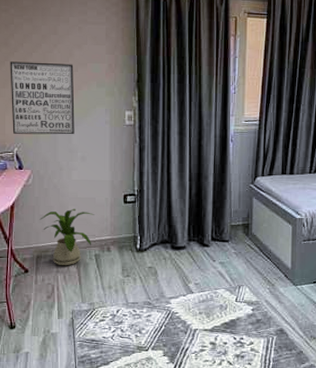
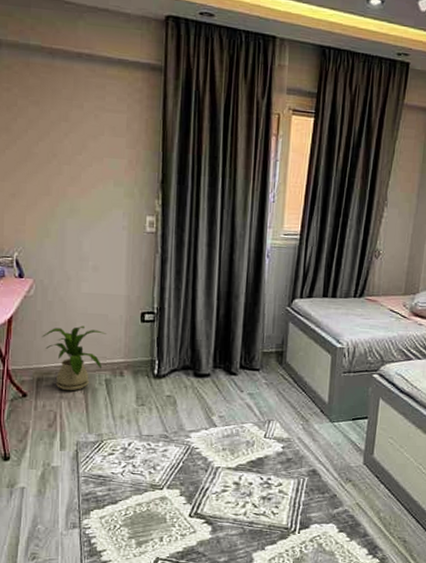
wall art: present [10,61,75,135] -> none [11,150,87,240]

